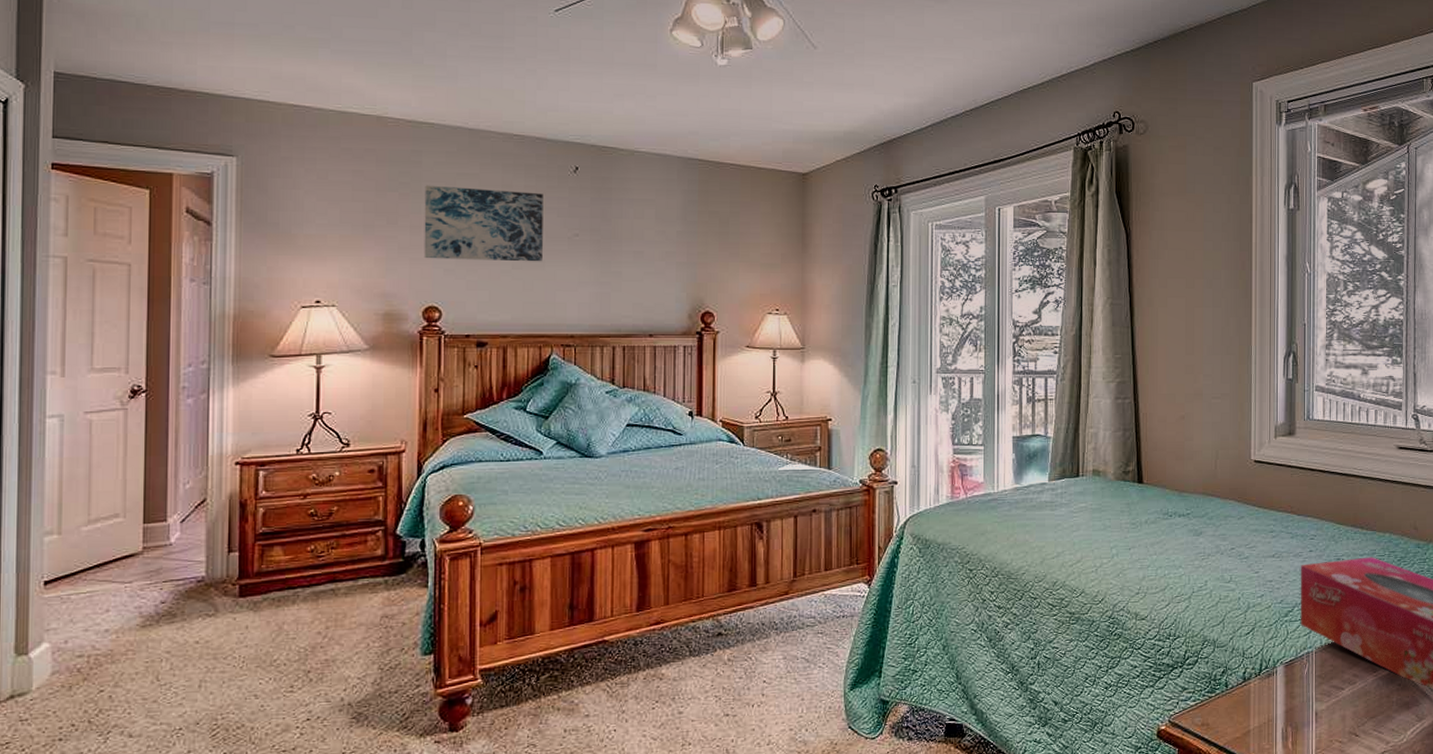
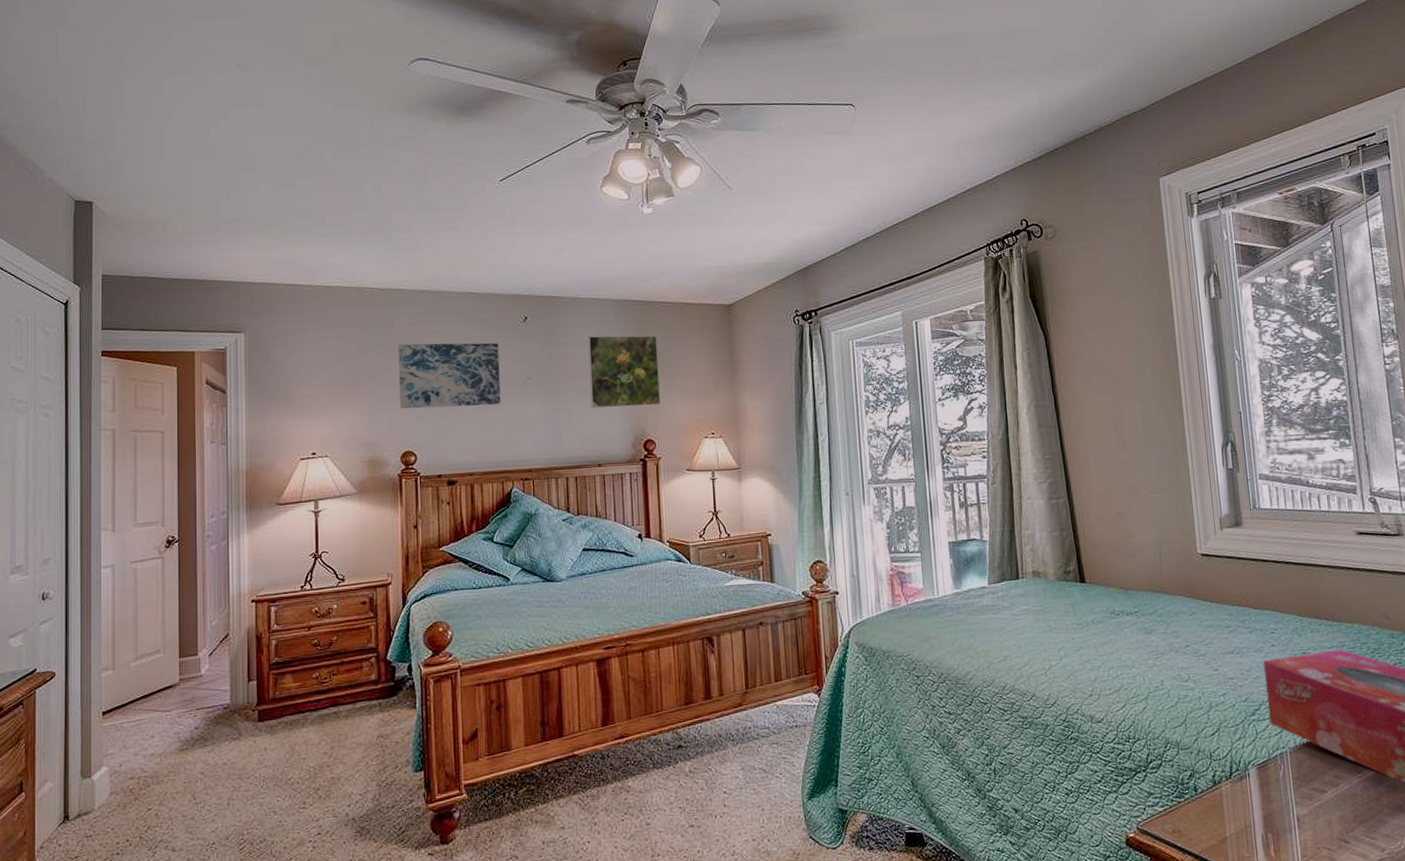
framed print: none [645,195,723,275] -> present [588,335,660,409]

